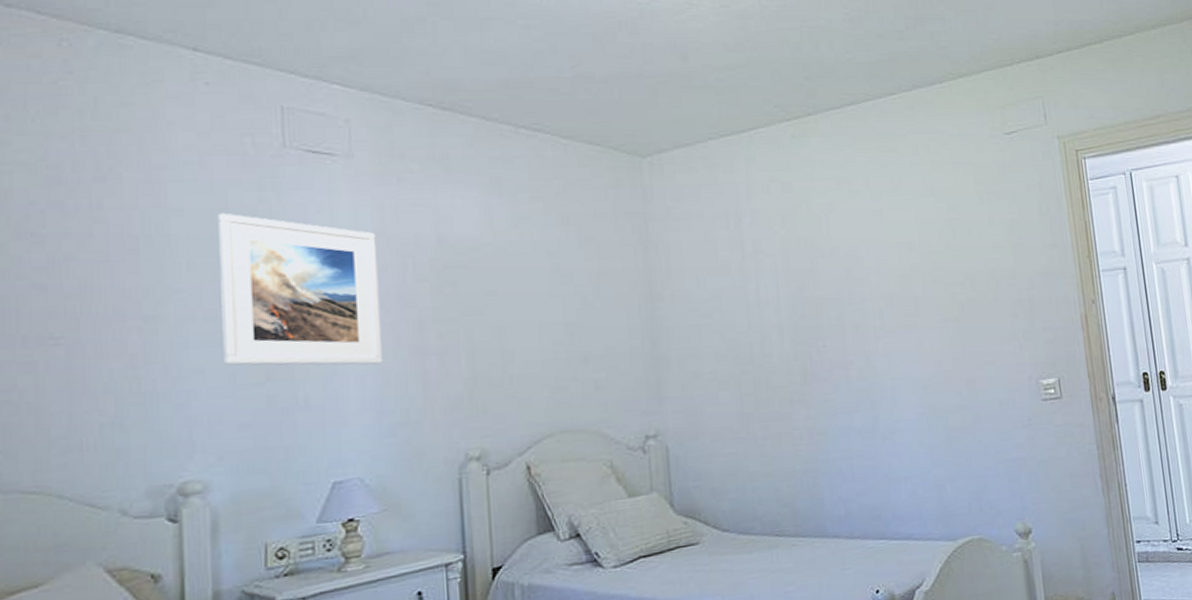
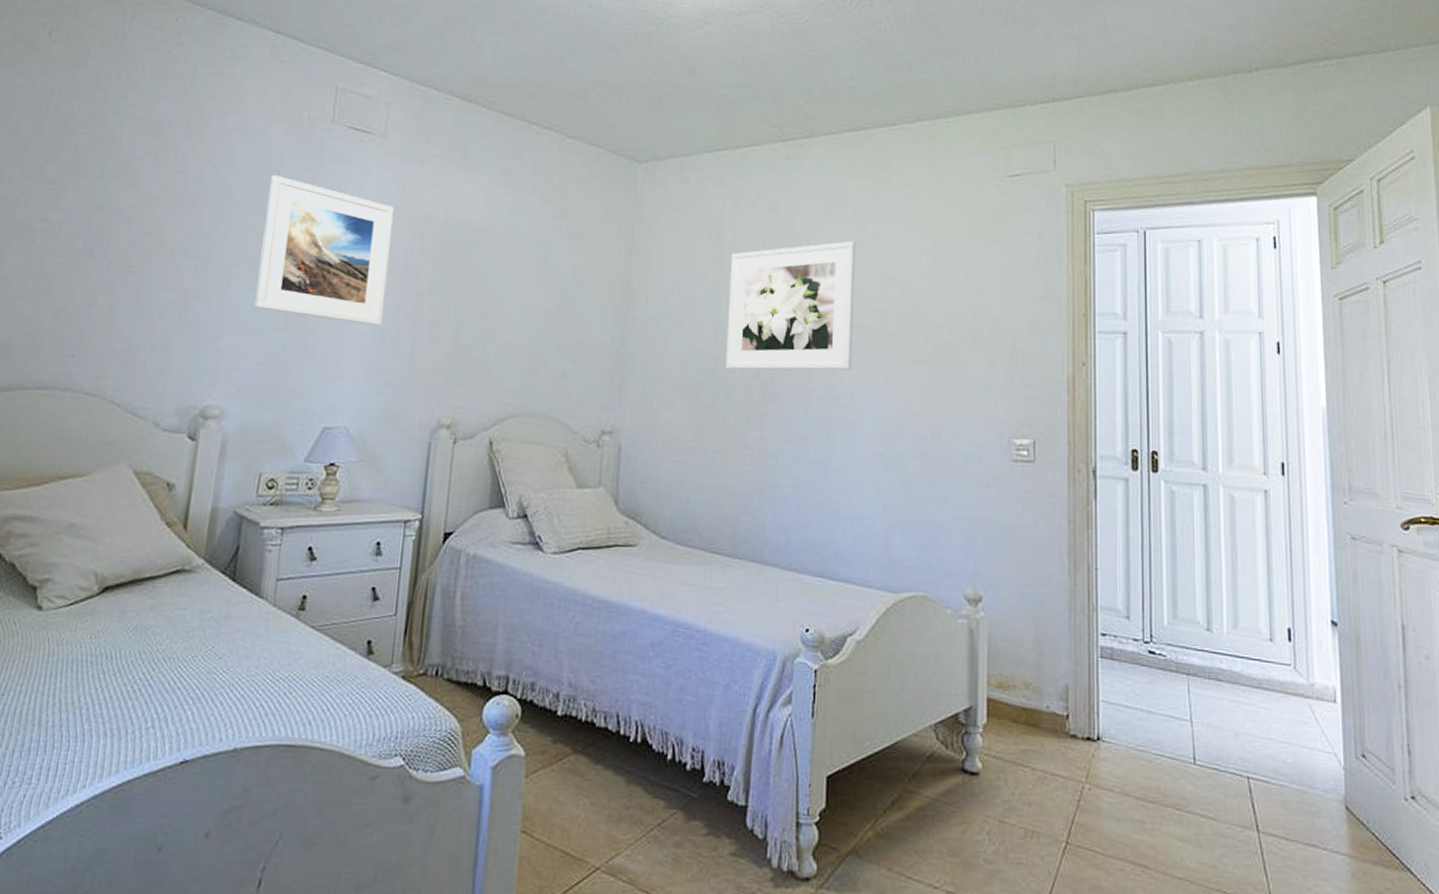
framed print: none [752,212,885,356] -> present [725,241,856,370]

